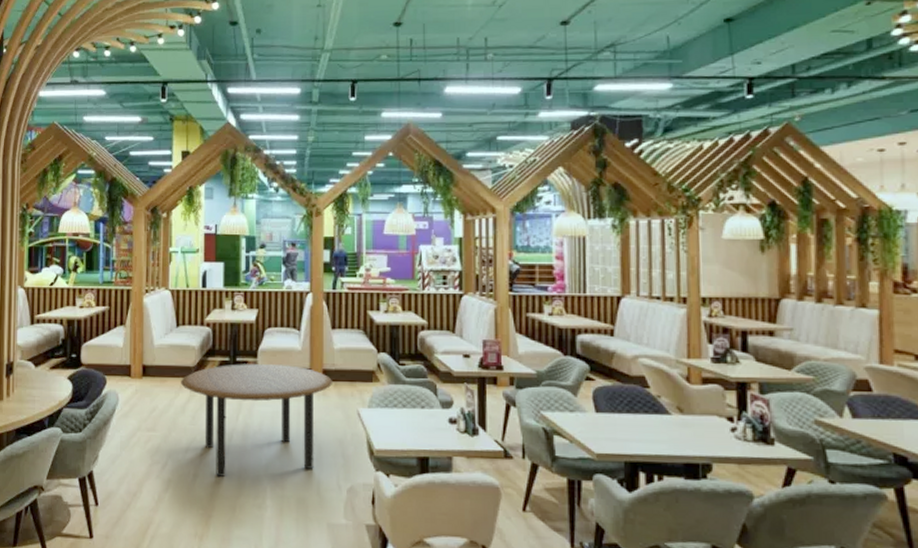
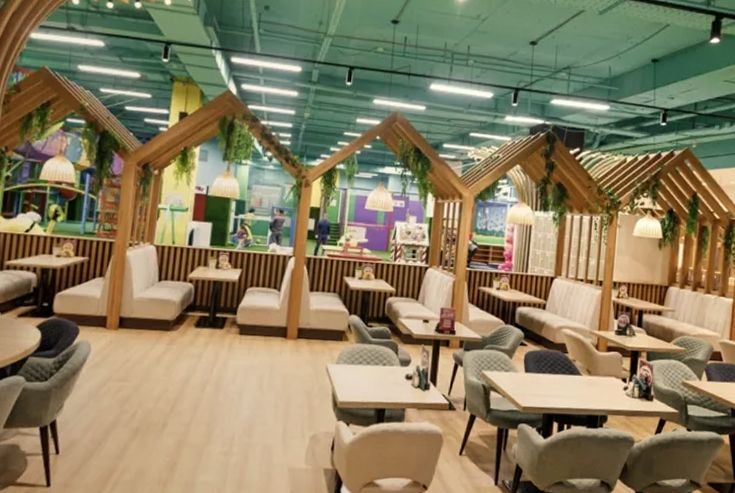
dining table: present [181,363,332,478] -> none [158,319,306,427]

